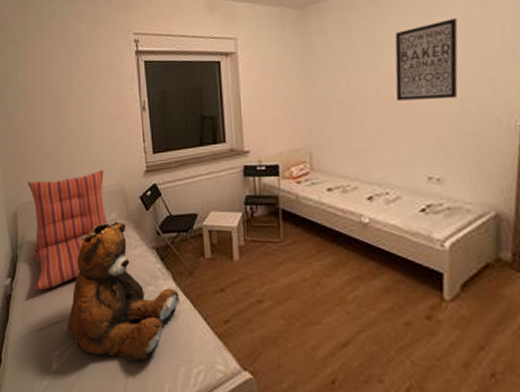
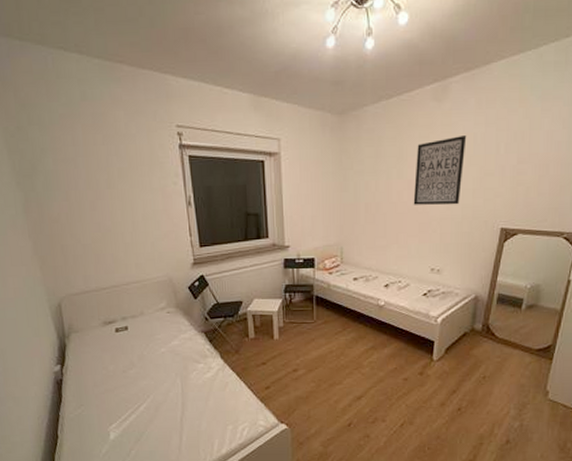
seat cushion: present [27,169,108,291] -> none [70,261,158,374]
teddy bear: present [65,222,181,361] -> none [120,310,228,425]

